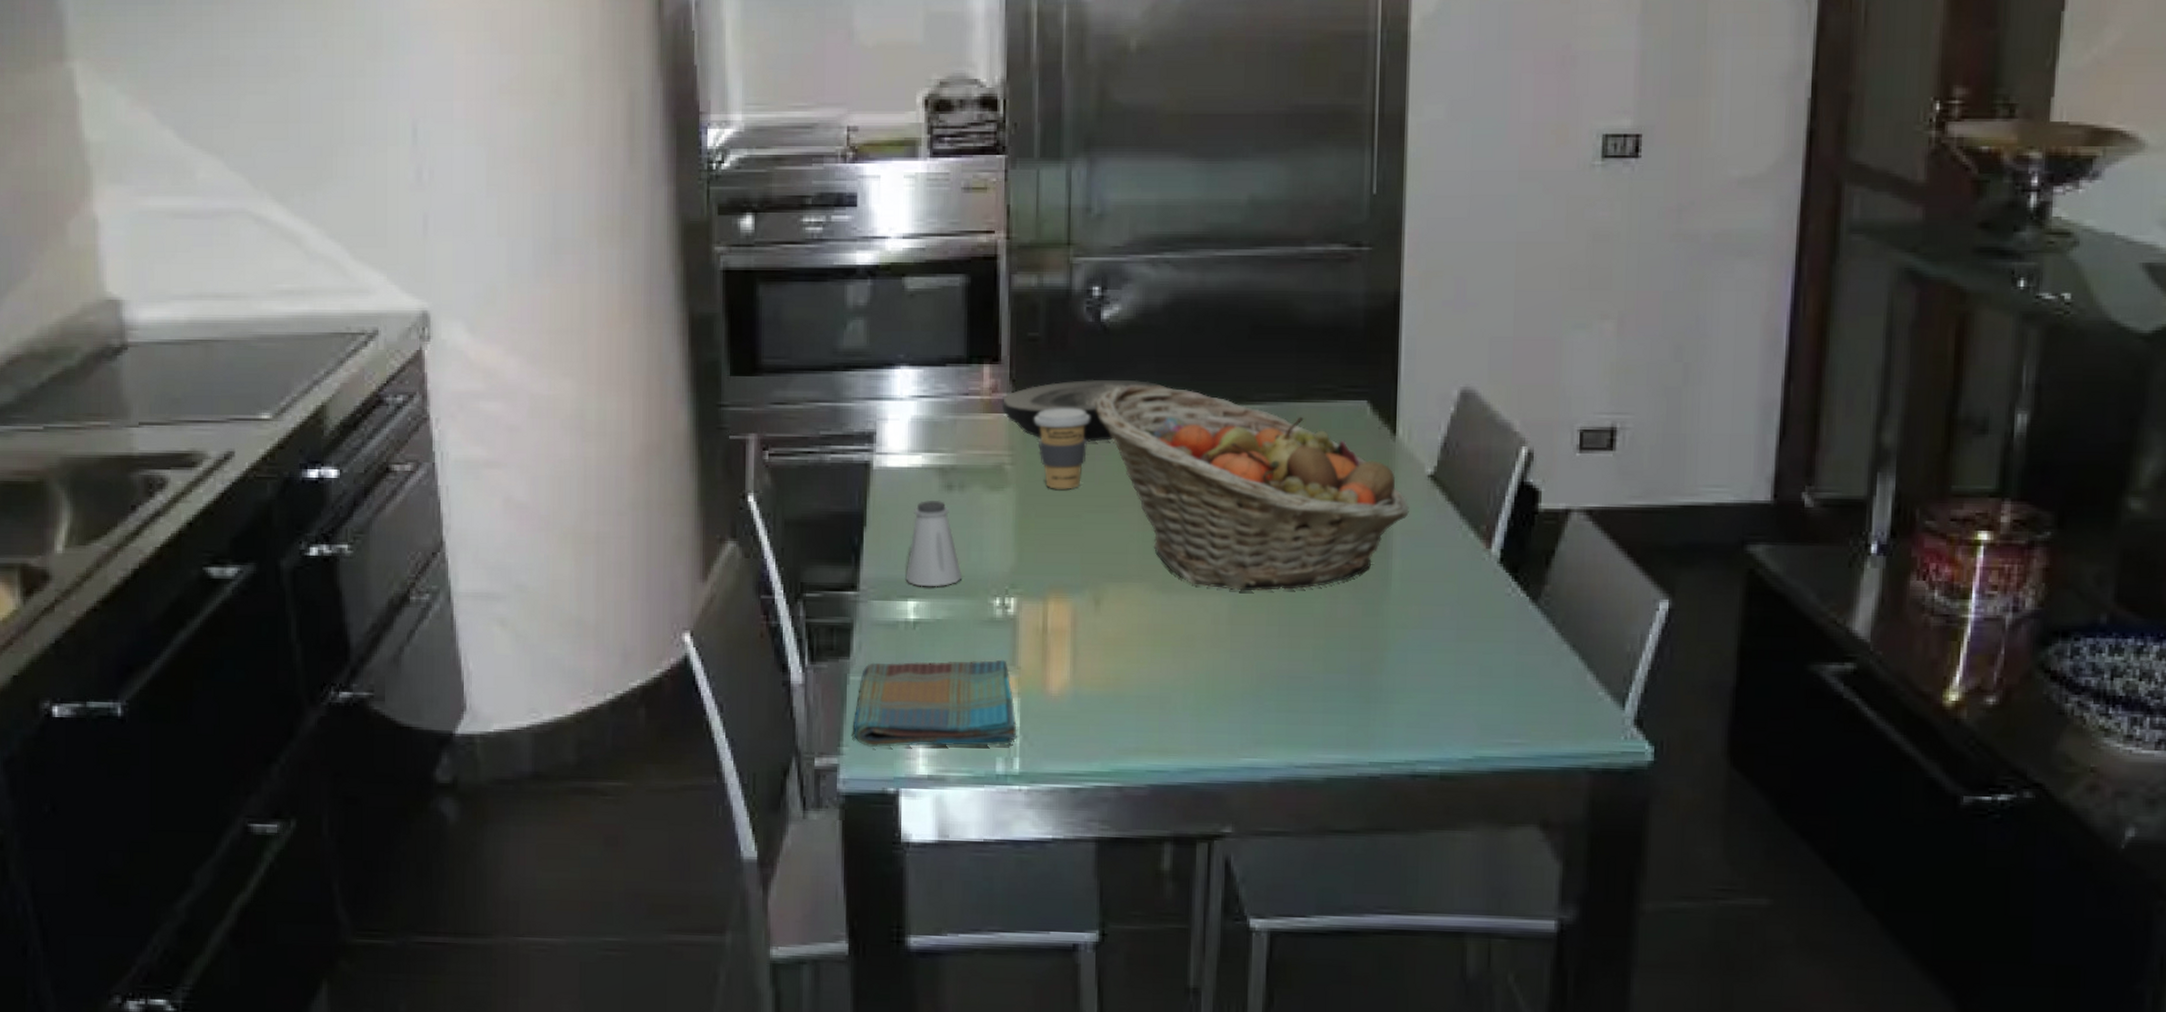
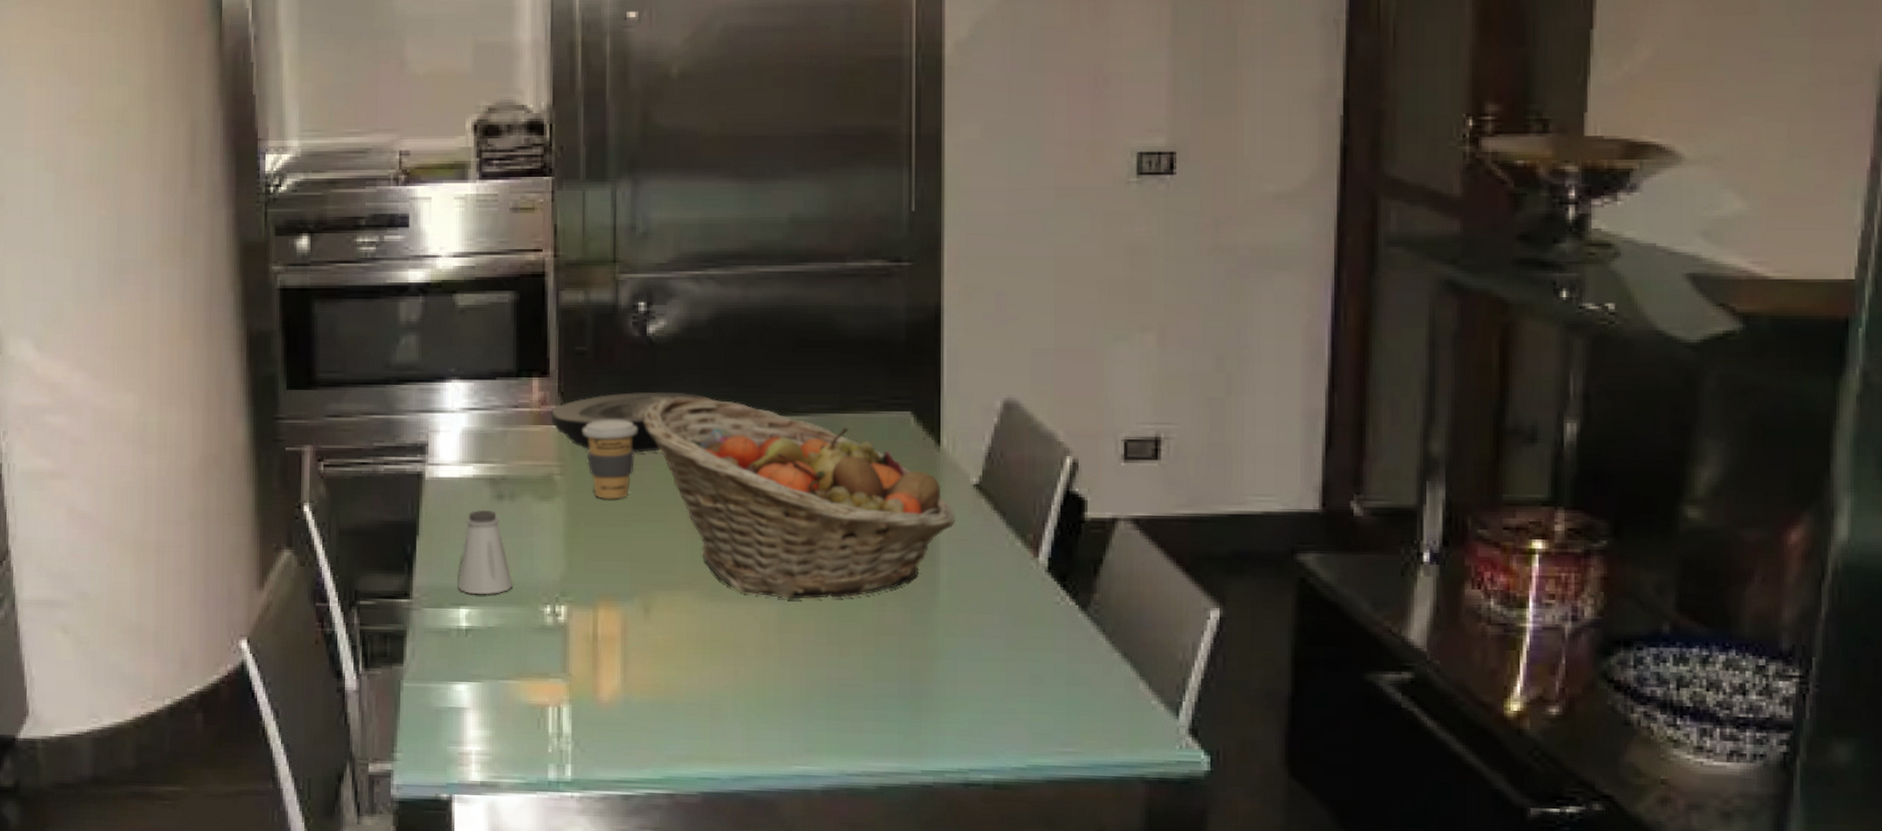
dish towel: present [853,659,1017,748] -> none [407,666,569,754]

